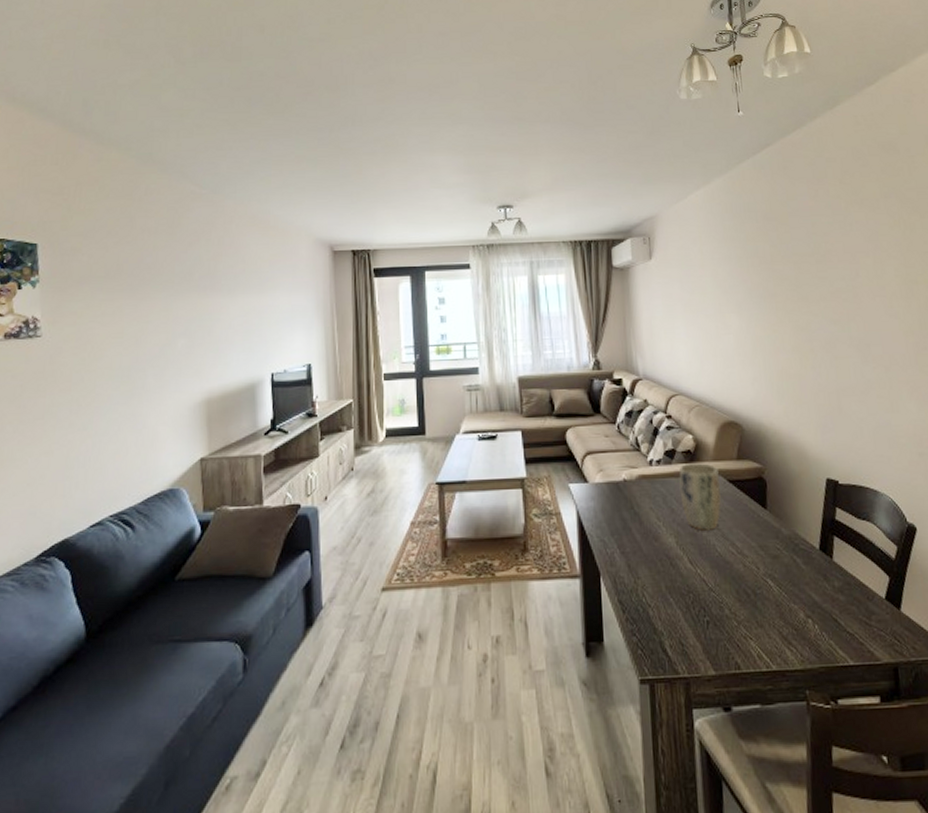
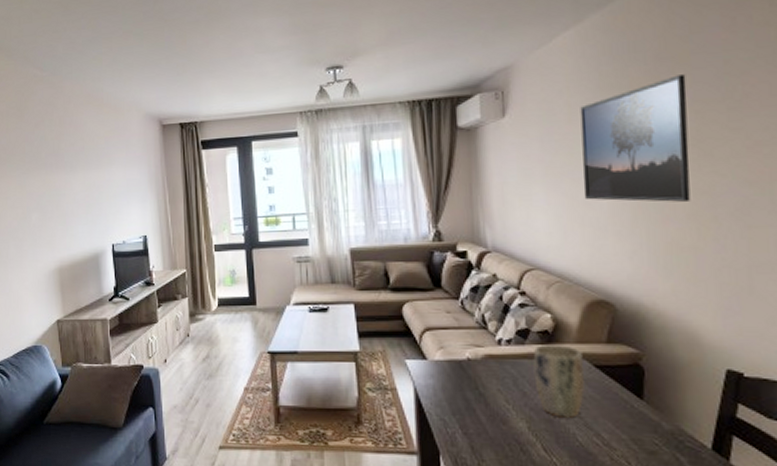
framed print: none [710,232,794,336] -> present [580,74,691,202]

